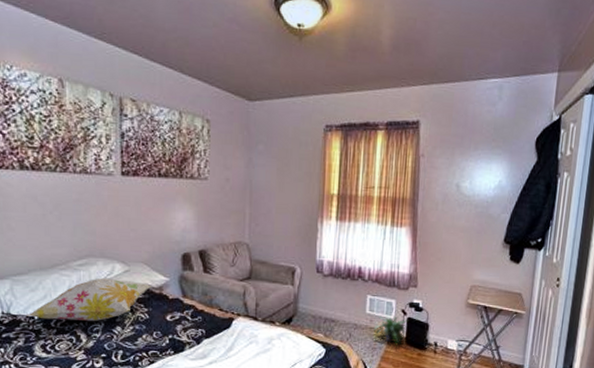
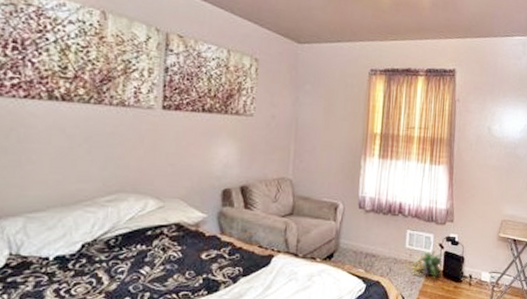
decorative pillow: present [26,277,151,321] -> none [39,214,187,261]

